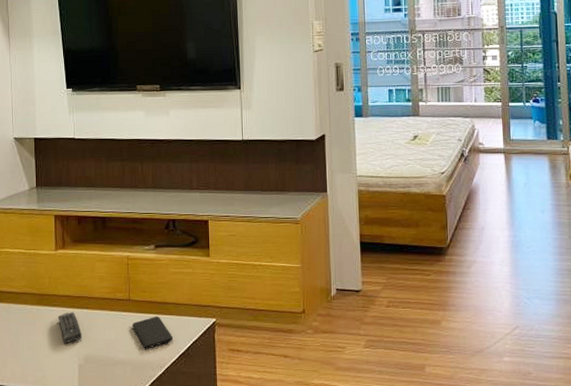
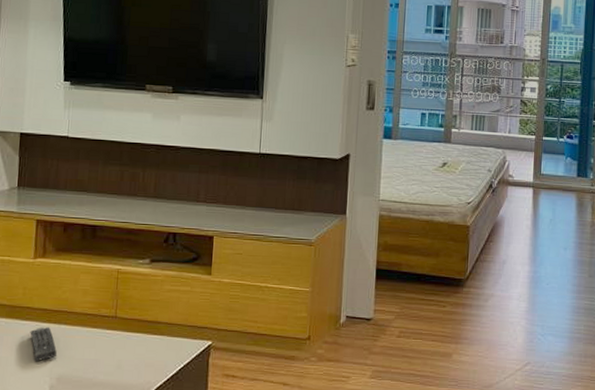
smartphone: present [132,316,174,349] -> none [116,335,163,371]

